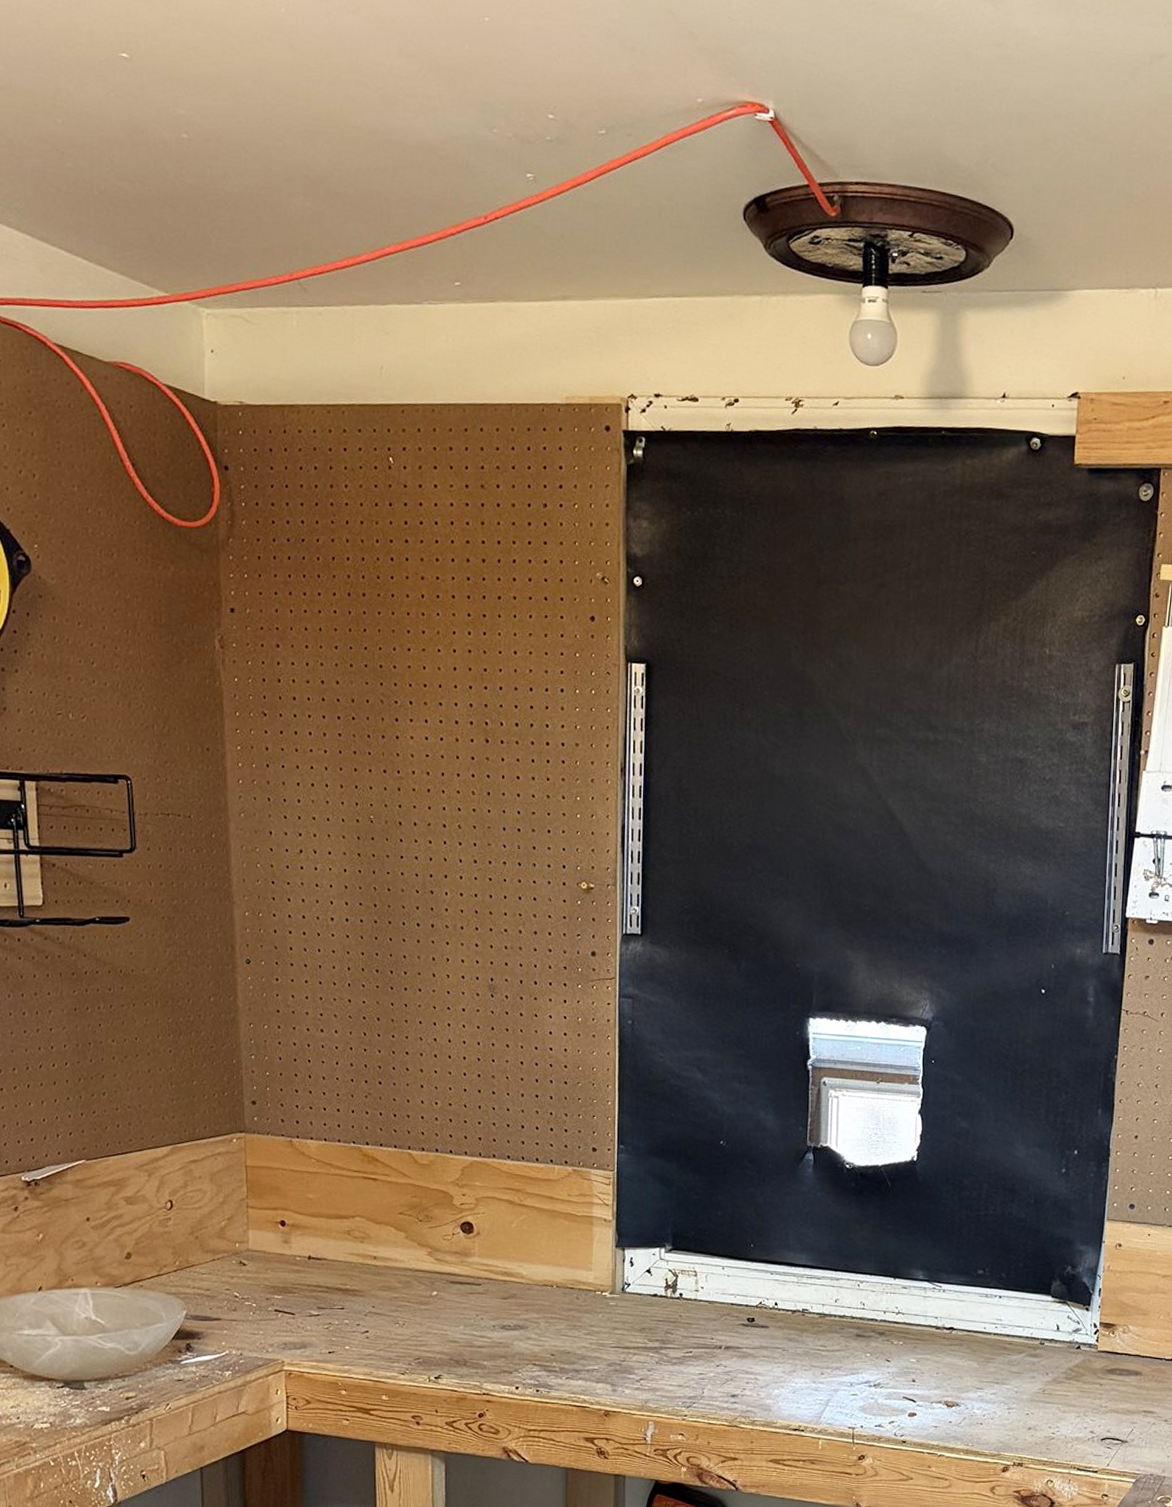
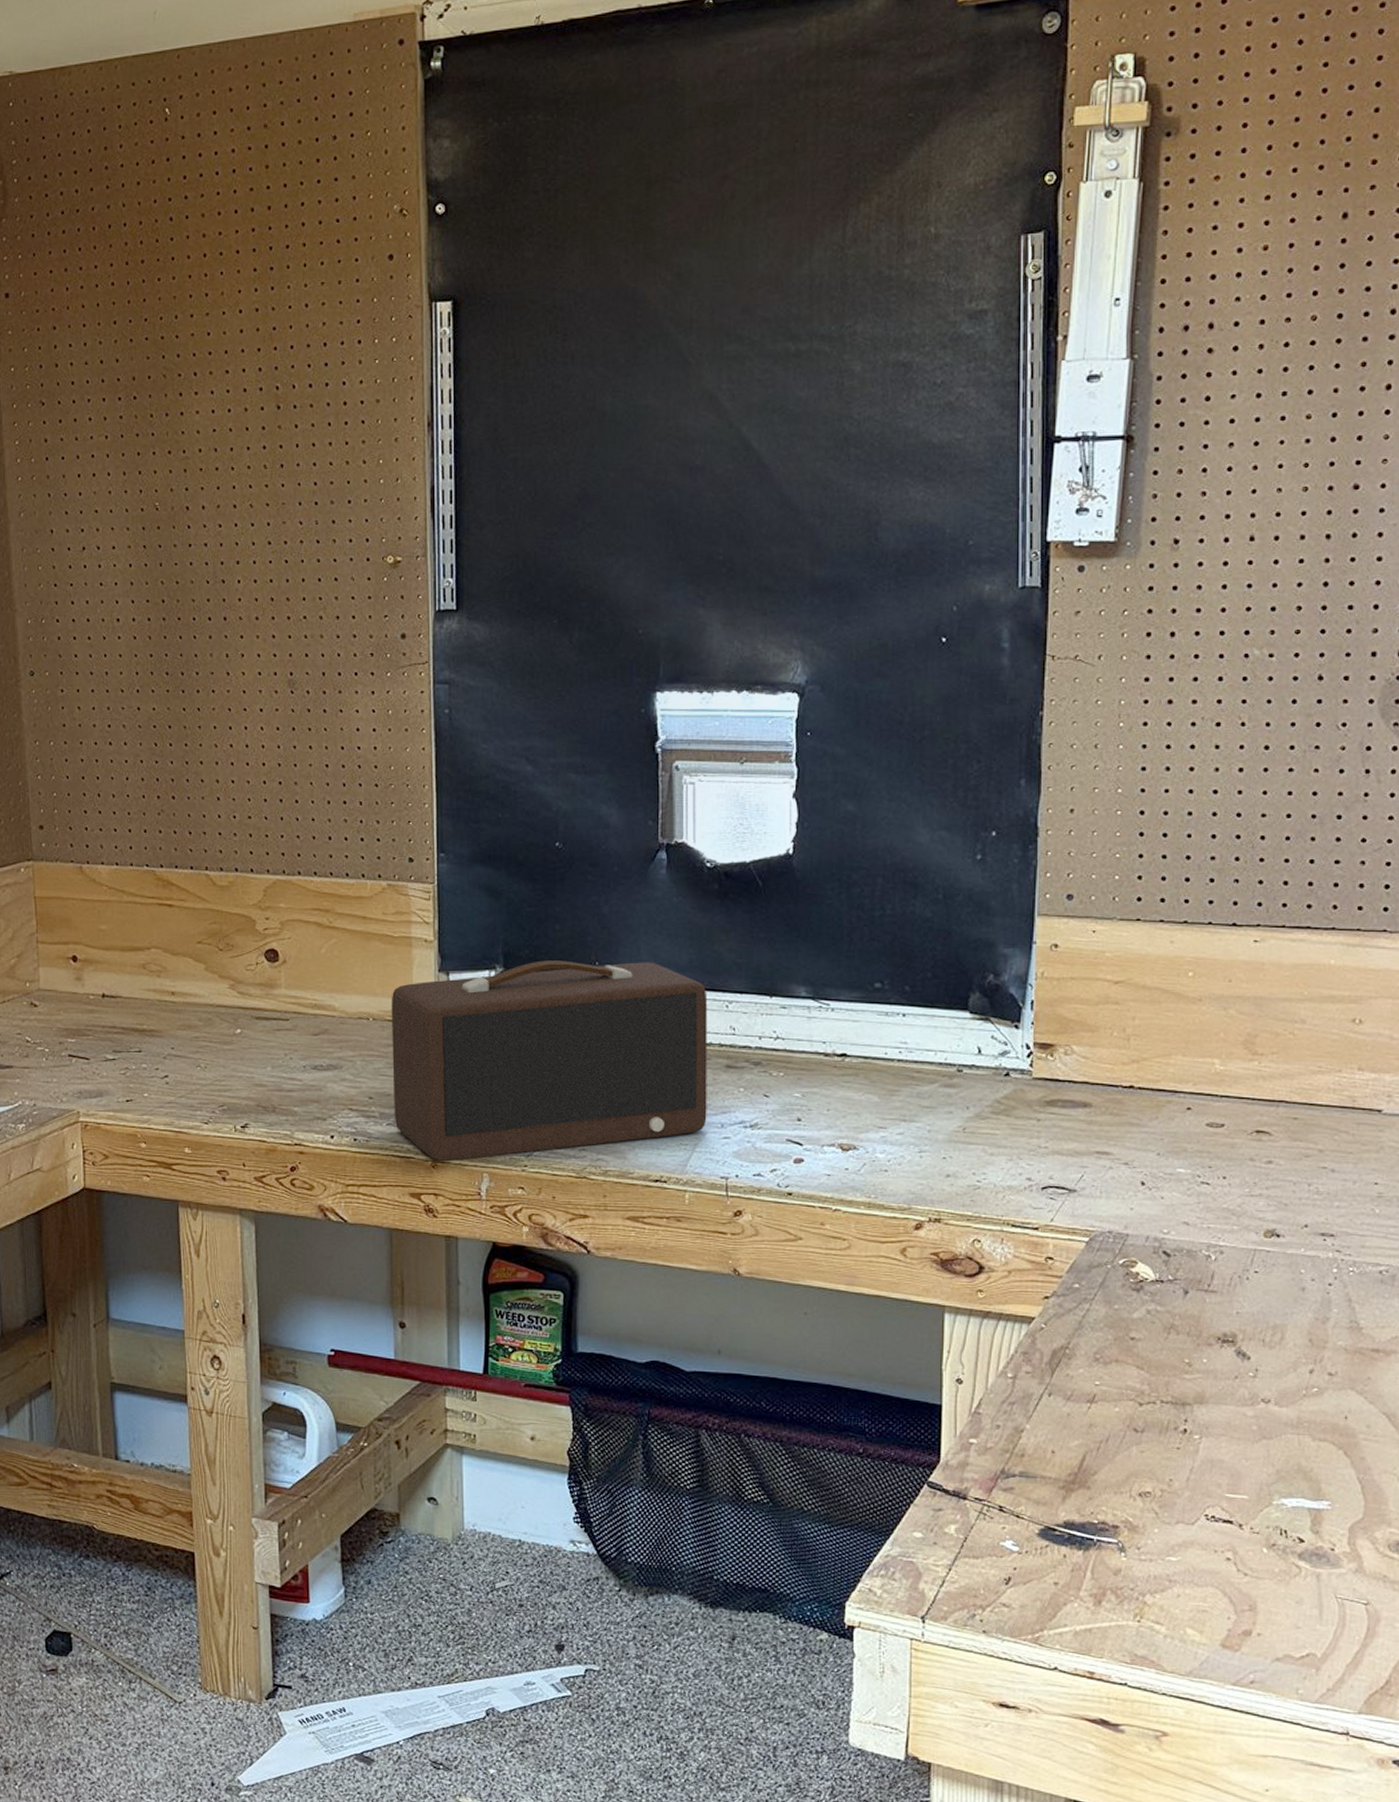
speaker: none [572,1241,843,1411] -> present [391,960,708,1161]

